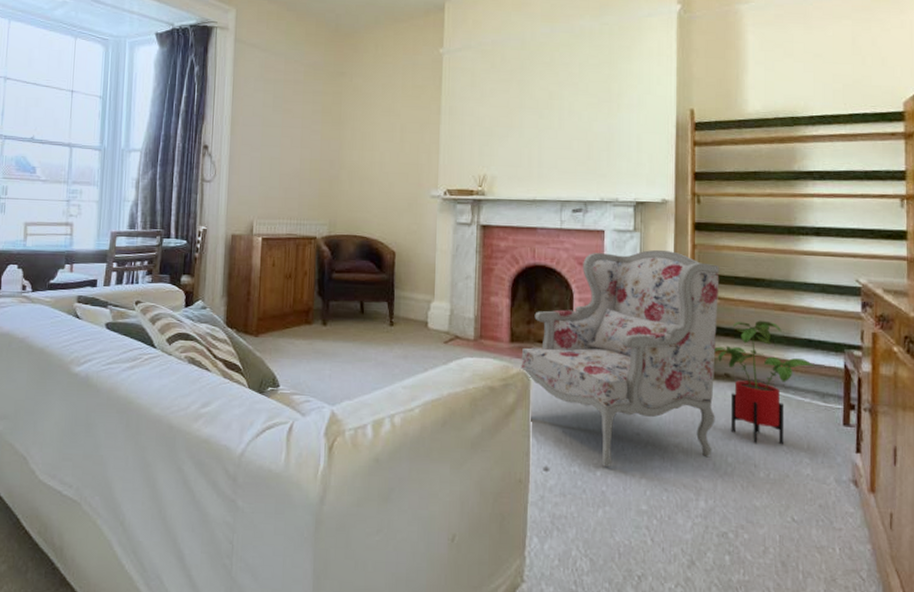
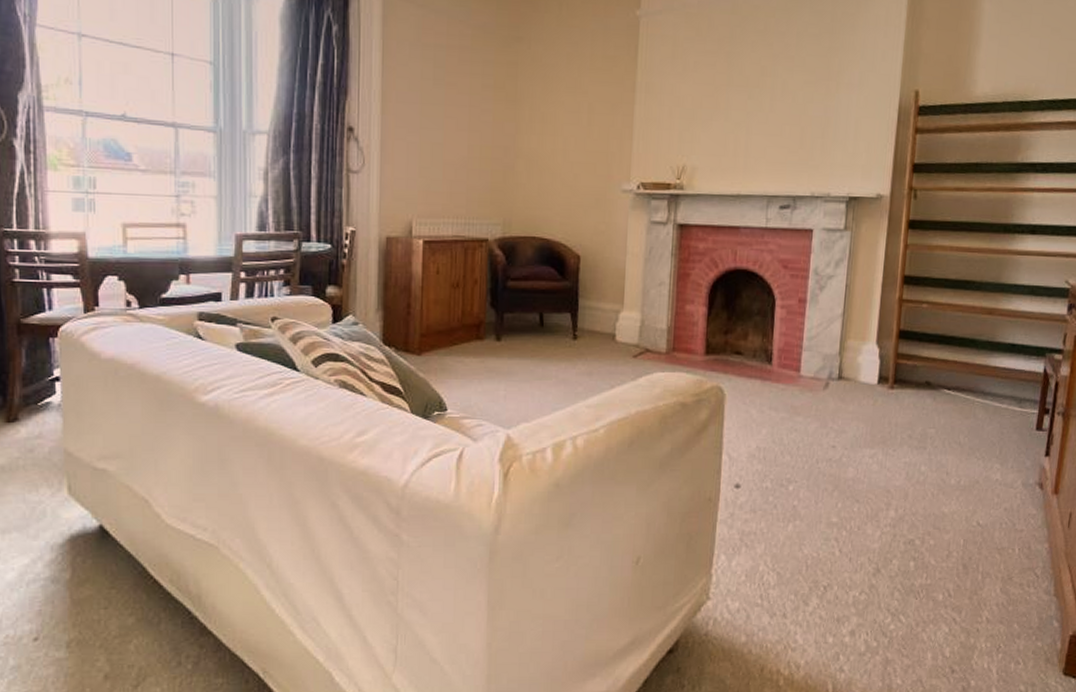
armchair: present [519,249,720,468] -> none [714,250,931,482]
house plant: present [714,320,814,444] -> none [917,325,1015,452]

